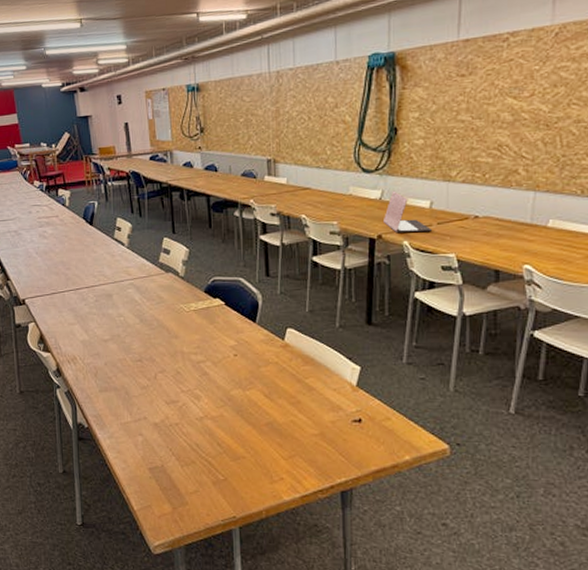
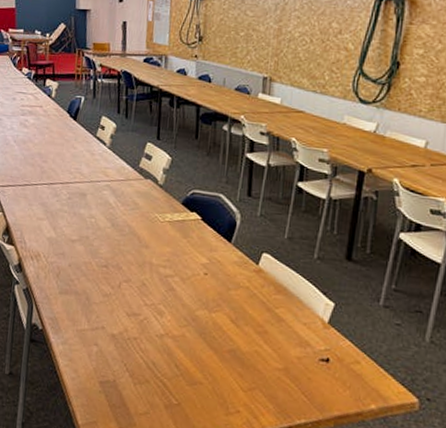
laptop: present [384,190,433,232] -> none [376,125,425,171]

